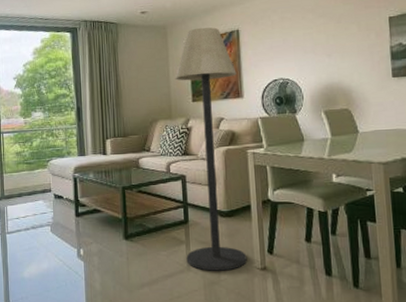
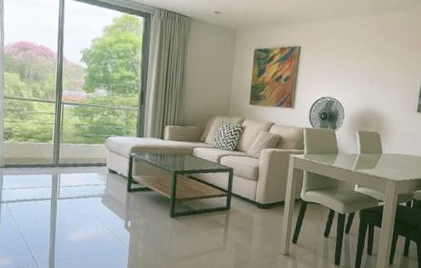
floor lamp: present [174,27,248,271] -> none [223,37,293,253]

